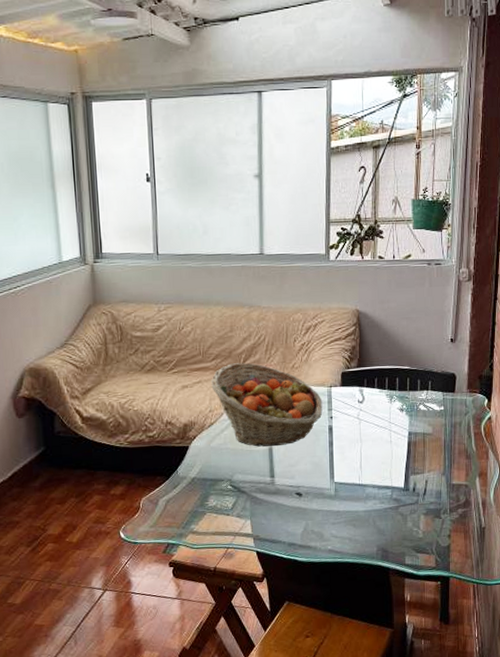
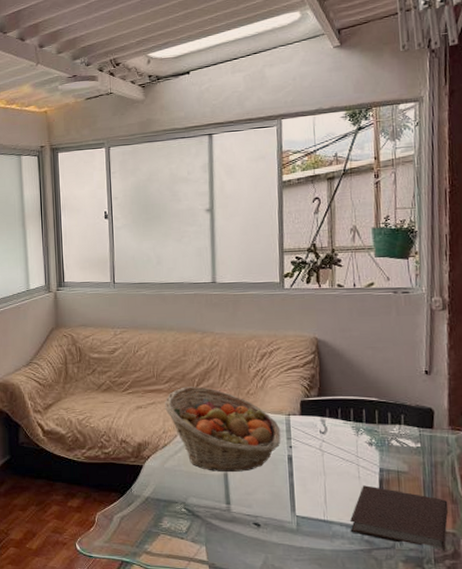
notebook: none [381,448,463,501] -> present [349,485,449,551]

